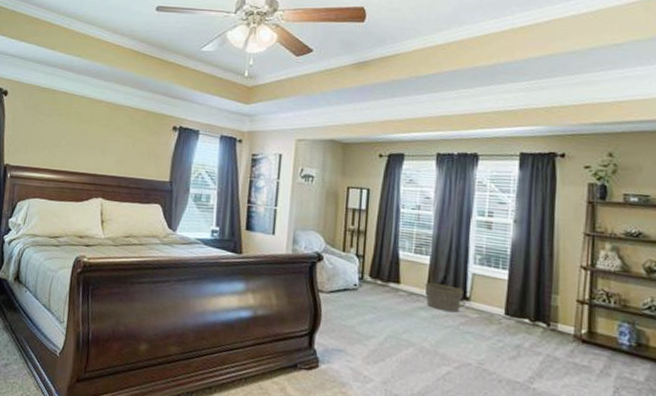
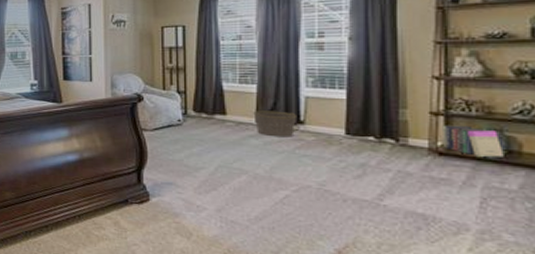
books: none [586,314,635,349] -> present [444,125,504,157]

